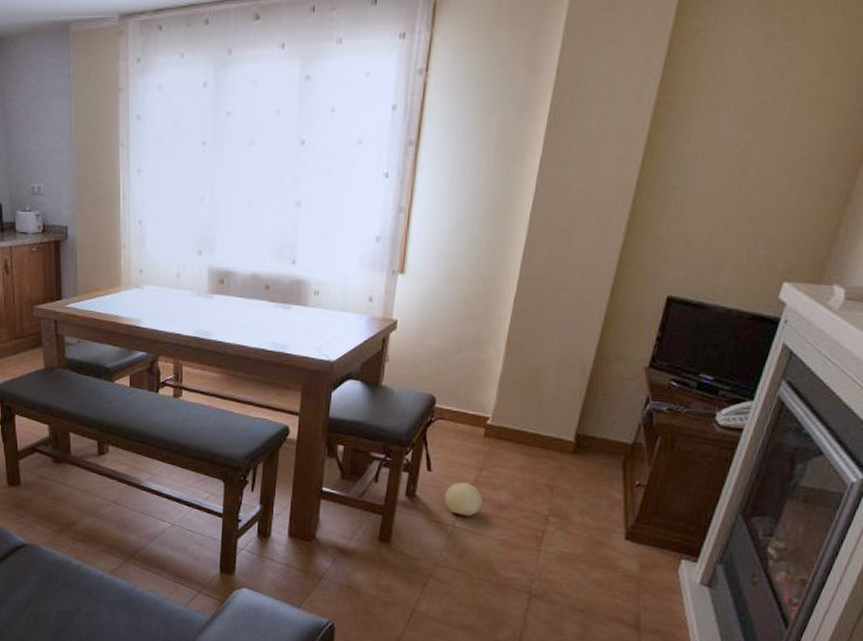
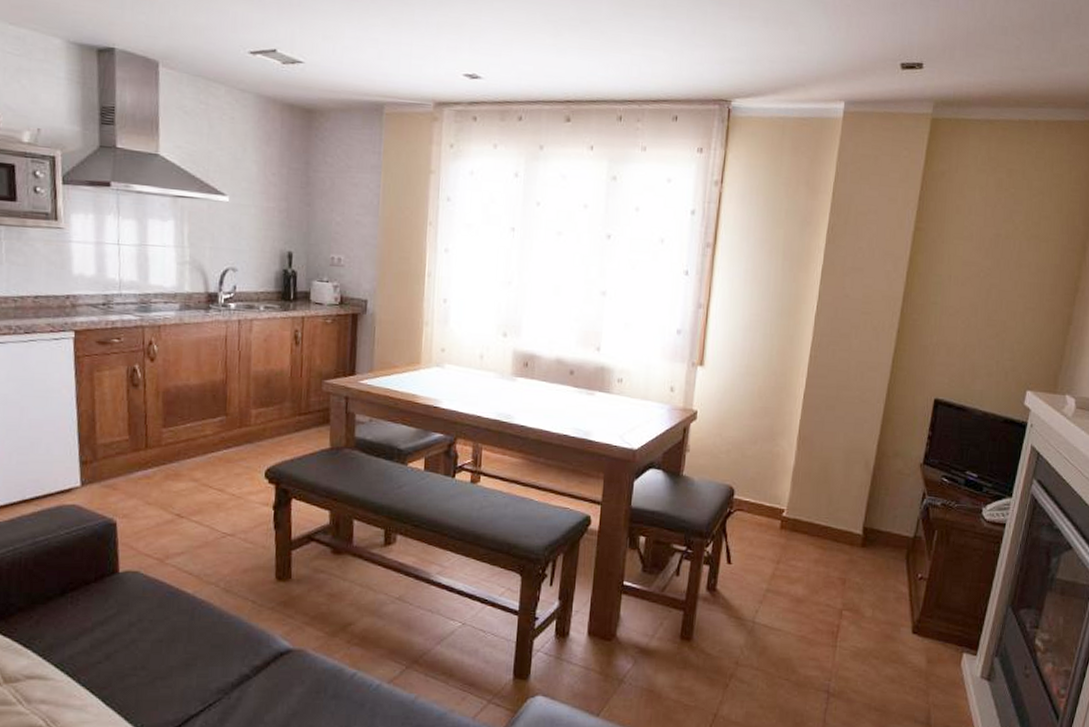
decorative ball: present [444,482,483,517] -> none [744,576,781,612]

